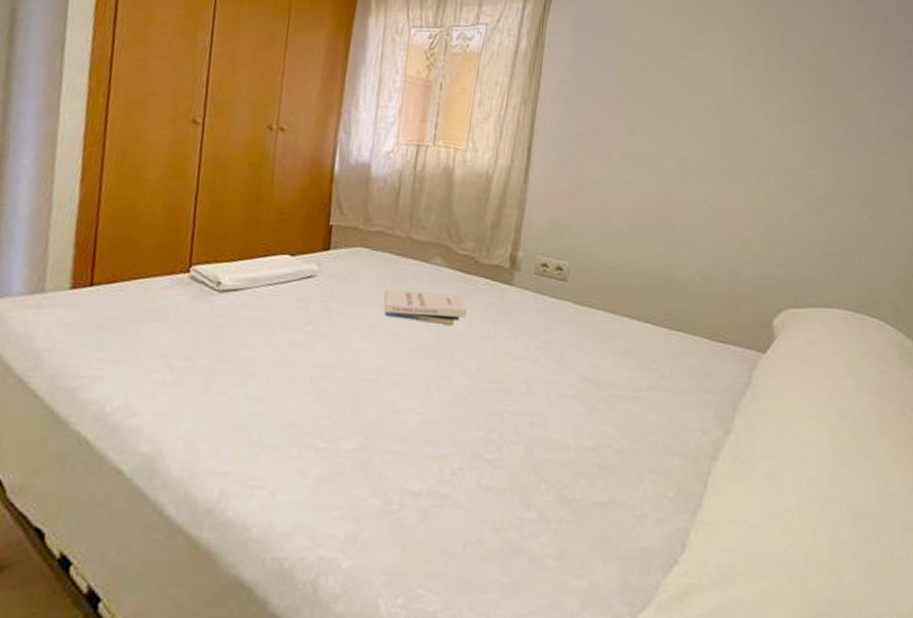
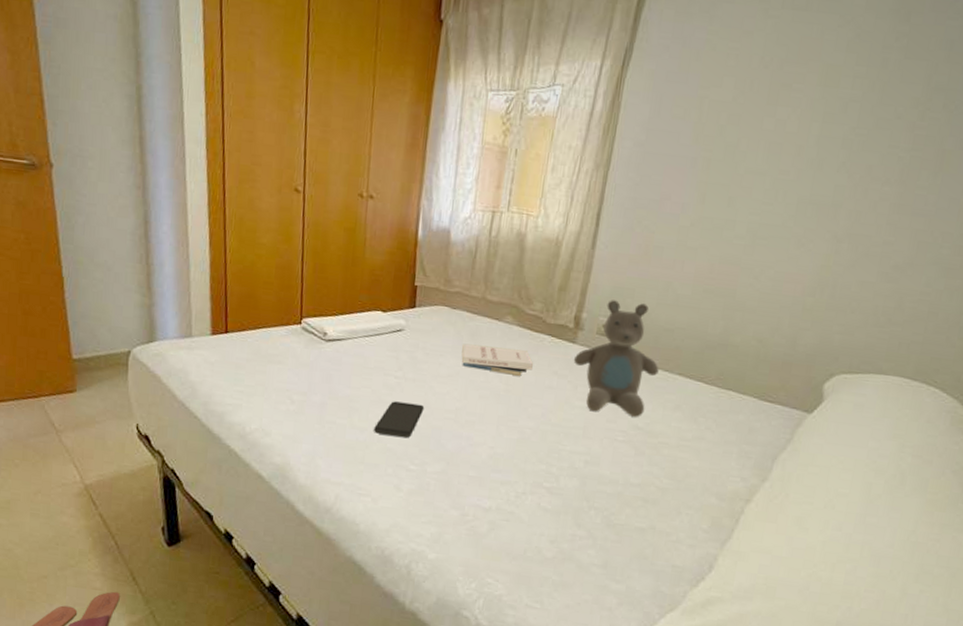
mobile phone: none [275,362,339,407] -> present [374,401,425,438]
stuffed animal: none [511,237,604,367] -> present [573,300,659,417]

